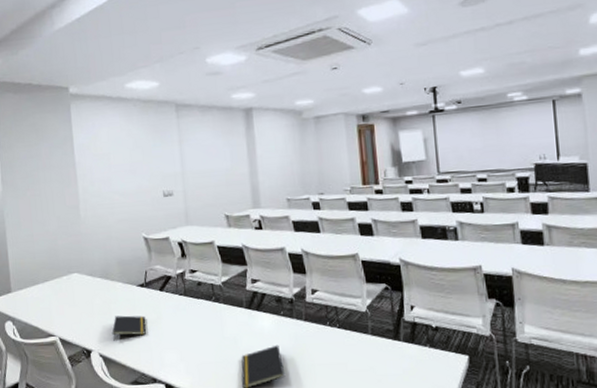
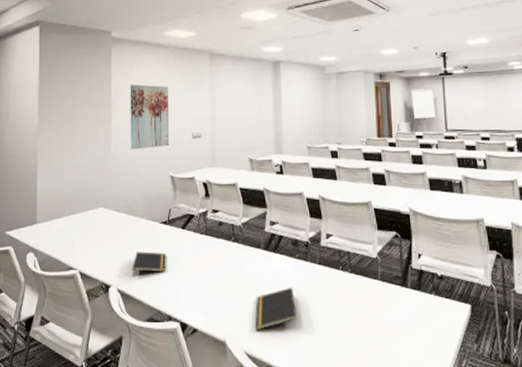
wall art: none [93,142,140,212] -> present [130,84,170,150]

